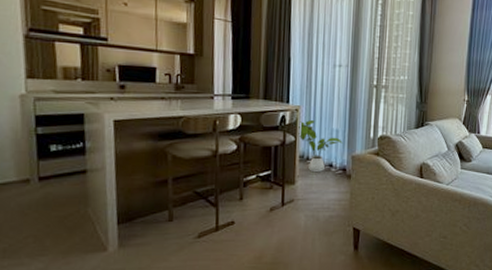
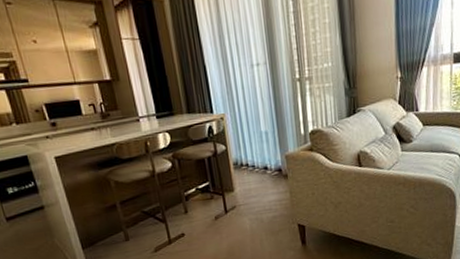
house plant: present [298,119,343,173] -> none [226,125,274,178]

